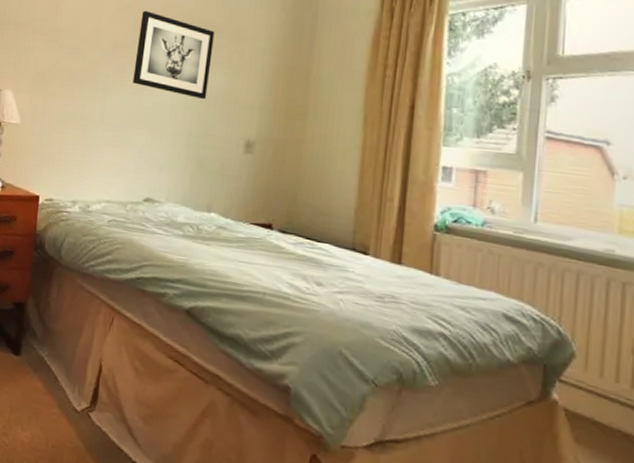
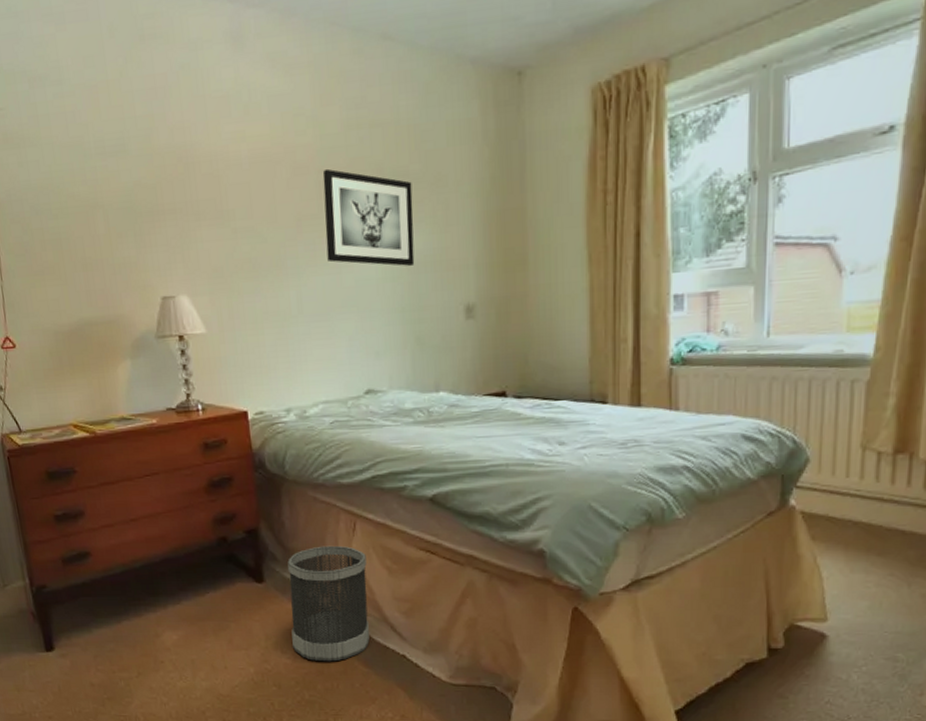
wastebasket: none [33,332,118,452] -> present [287,545,370,662]

